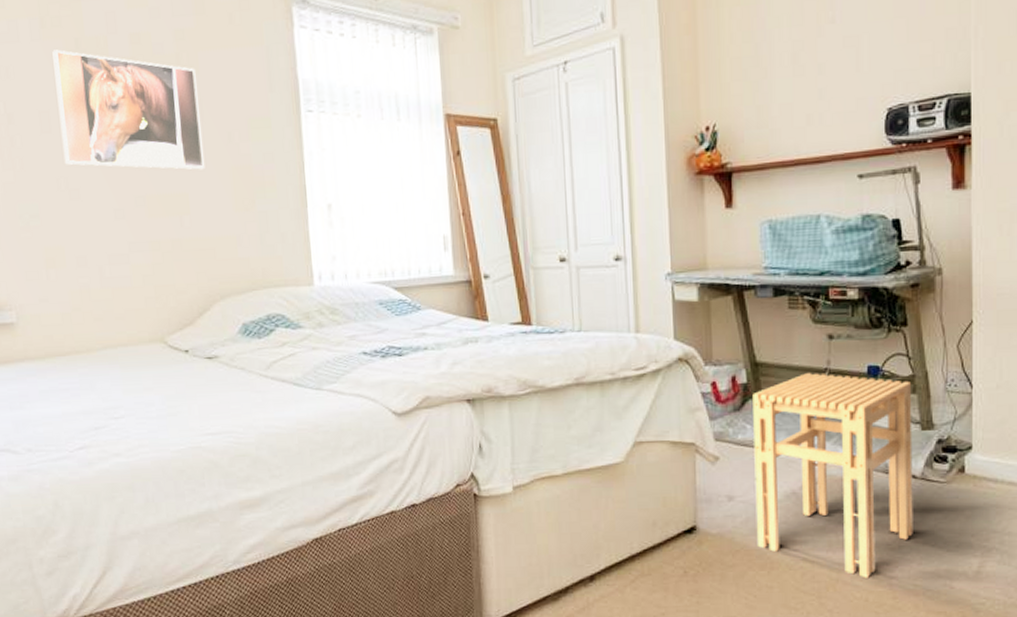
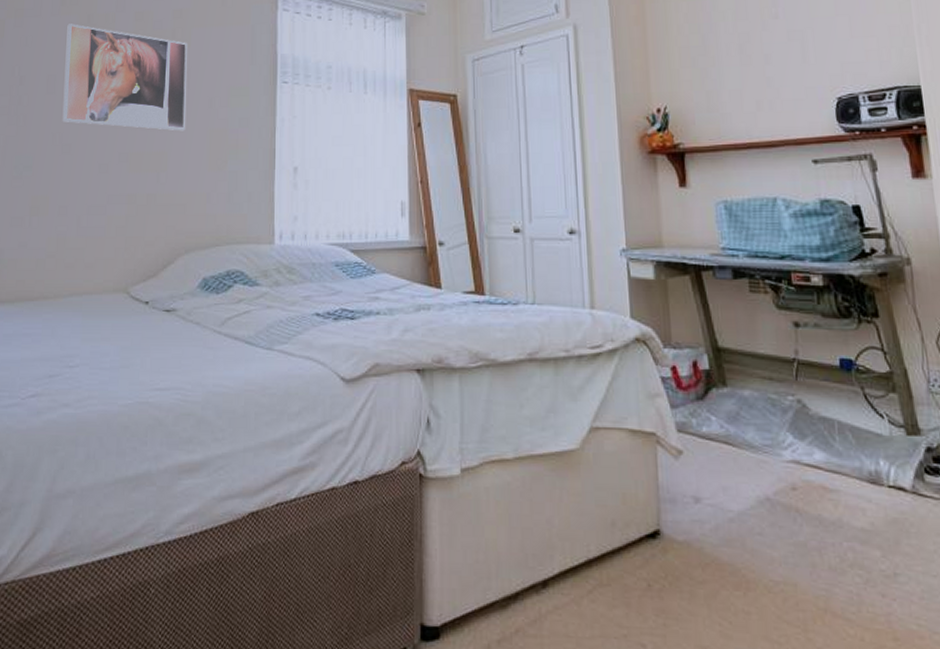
stool: present [753,373,913,578] -> none [716,363,910,611]

